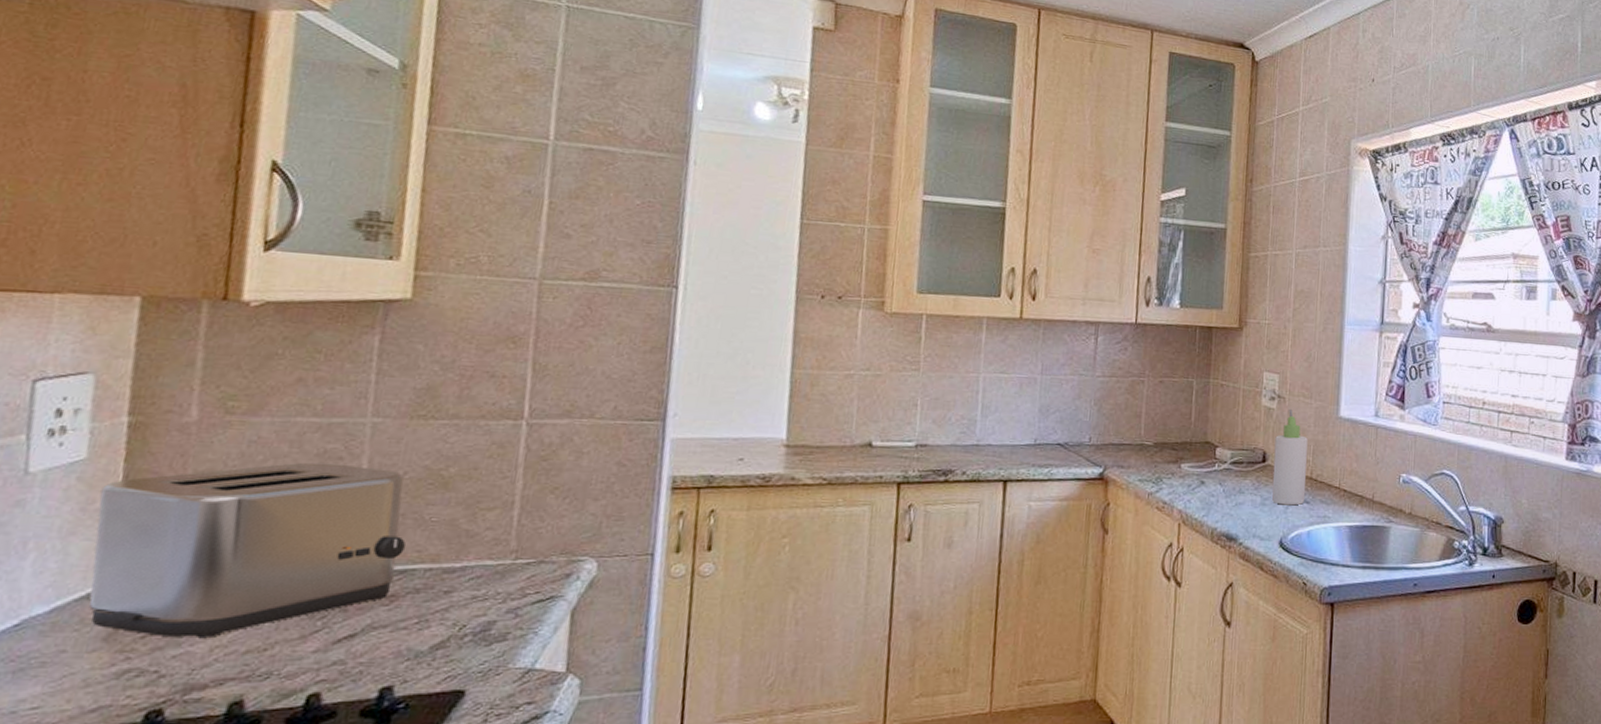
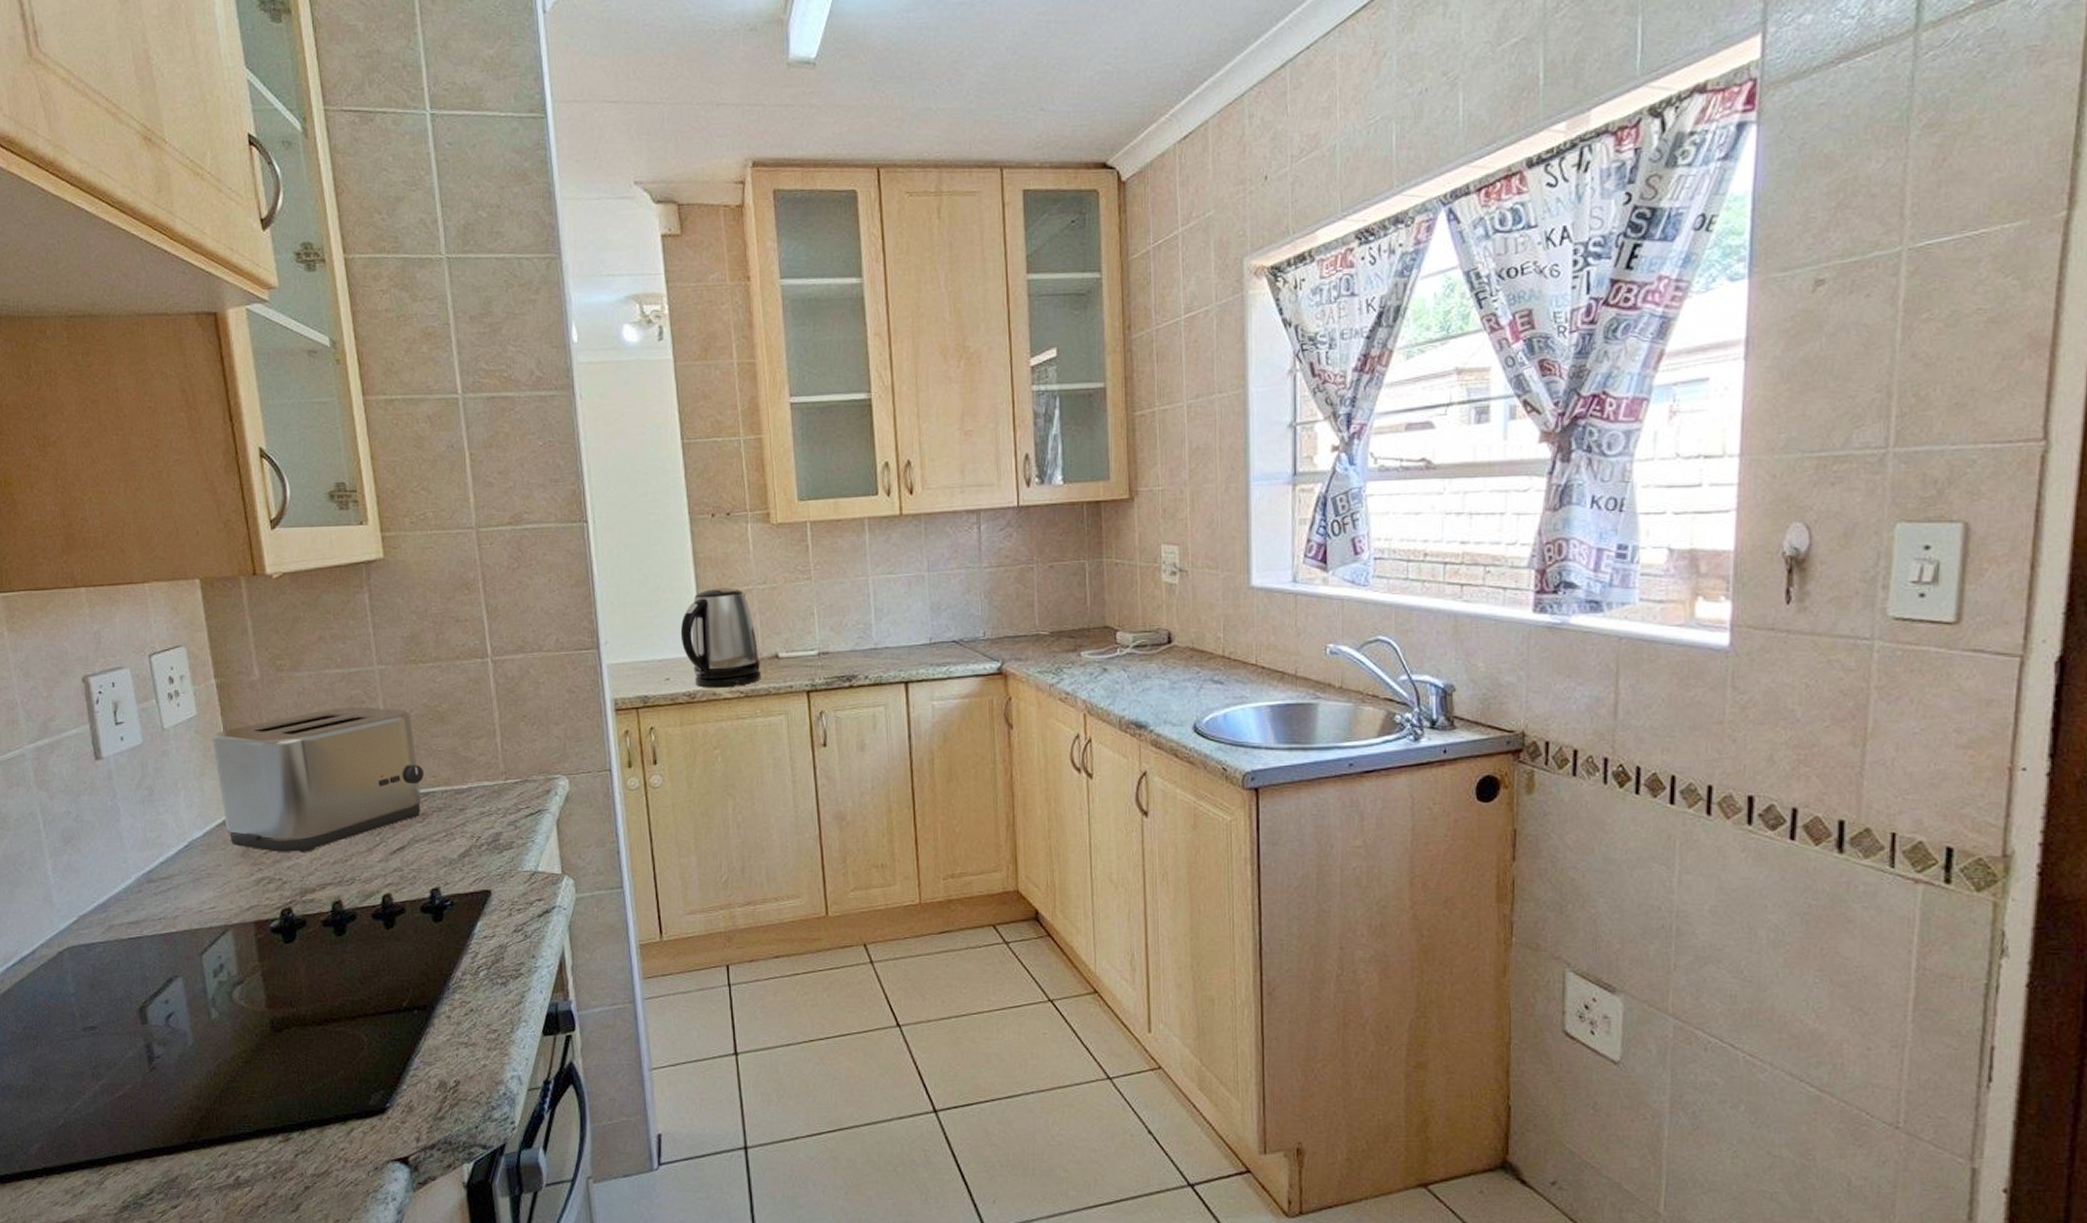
kettle: none [764,369,851,473] -> present [680,587,762,688]
bottle: present [1272,408,1308,506] -> none [1180,582,1219,688]

